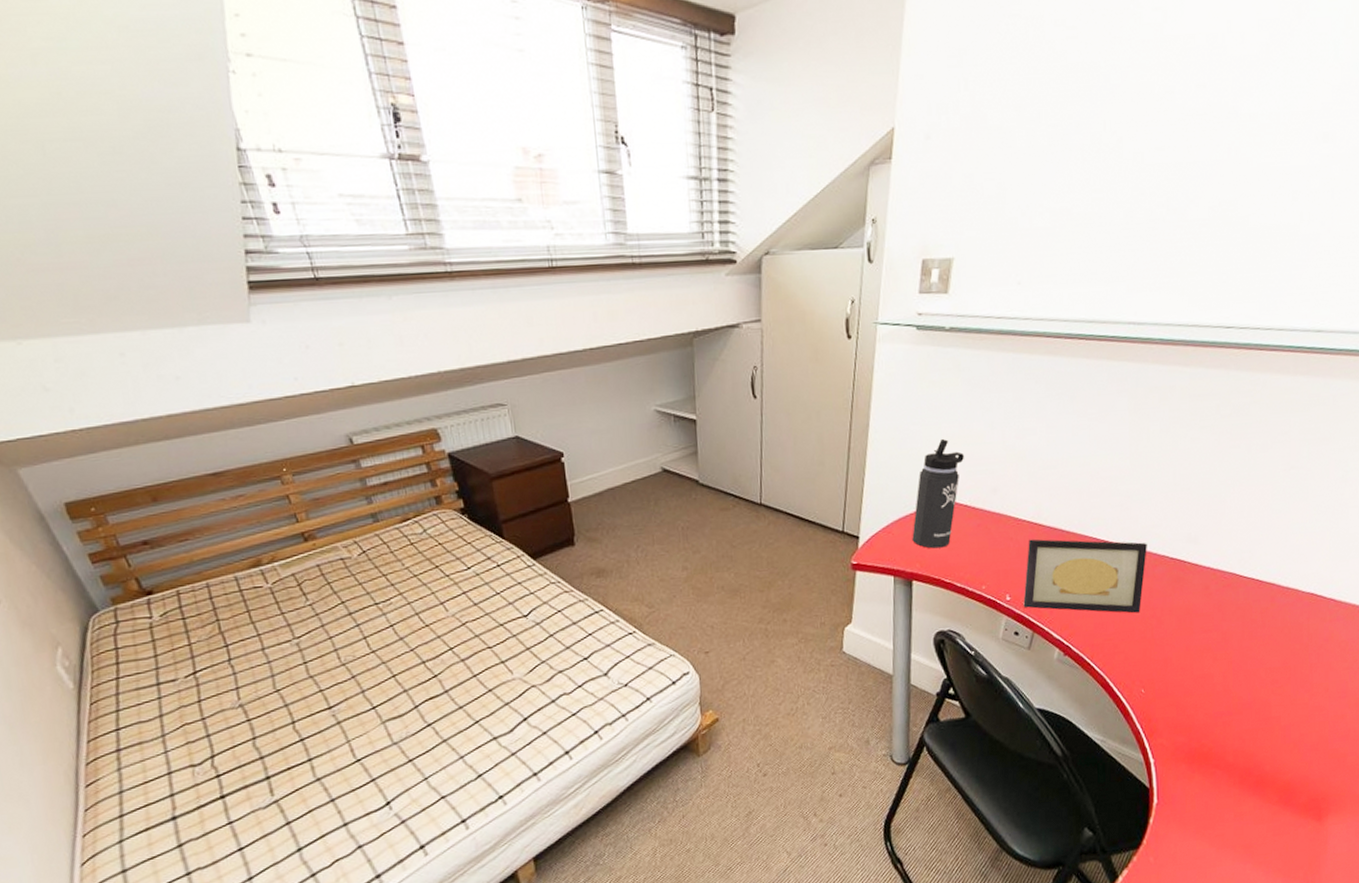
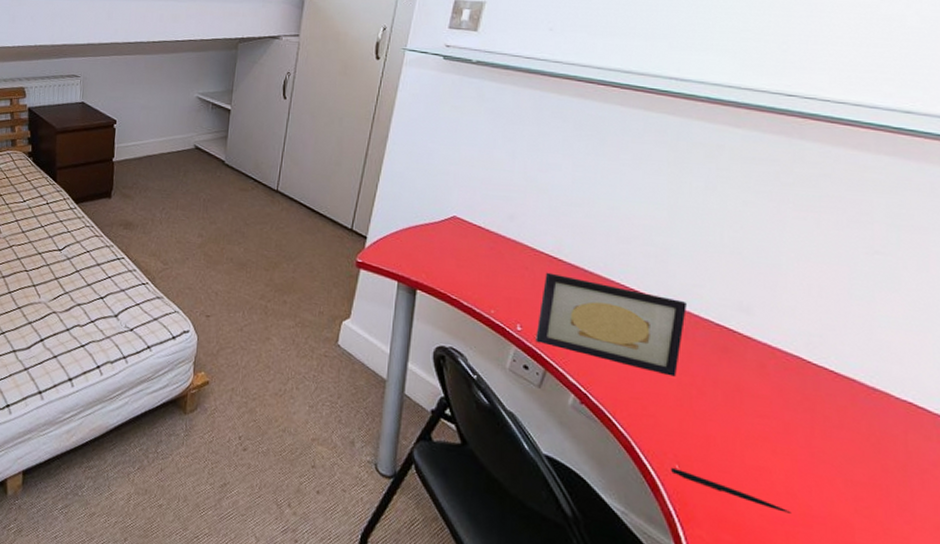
thermos bottle: present [912,438,964,549] -> none [420,159,481,264]
pen: none [1138,692,1227,707] -> present [671,467,791,514]

